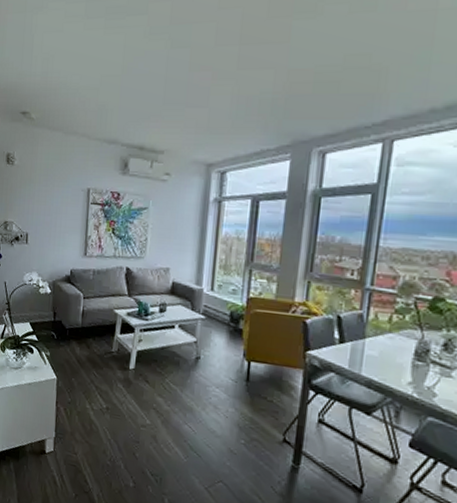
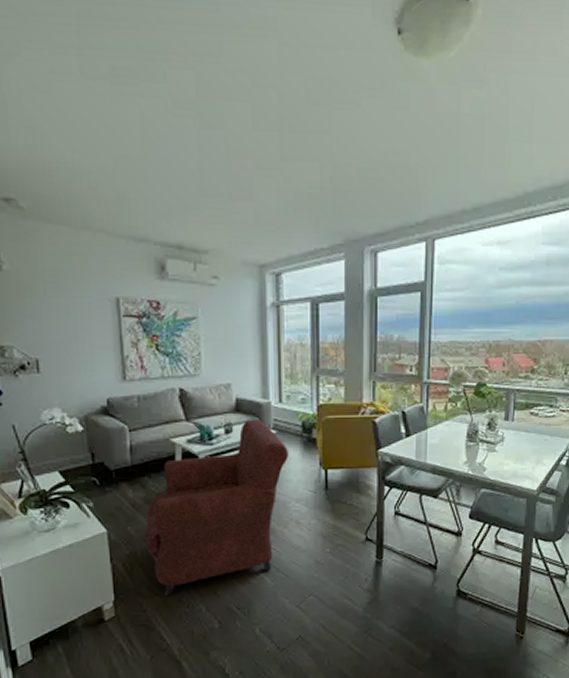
armchair: none [83,302,214,447] -> present [144,419,288,595]

